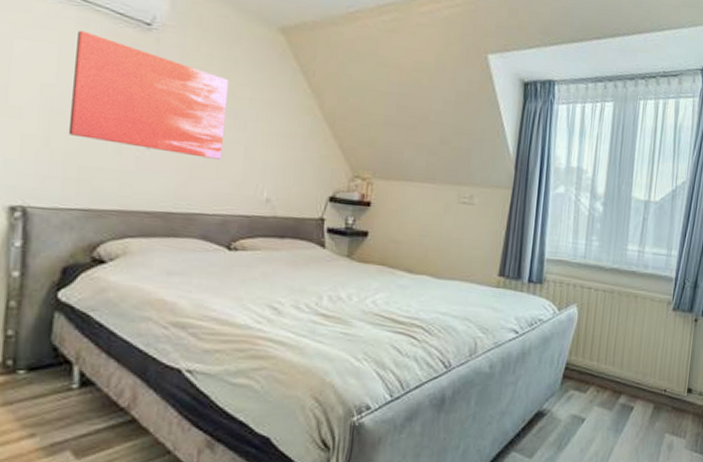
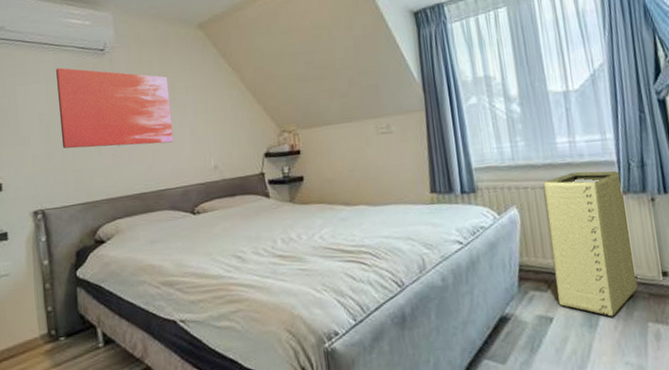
laundry hamper: none [594,281,676,424] -> present [543,171,638,317]

